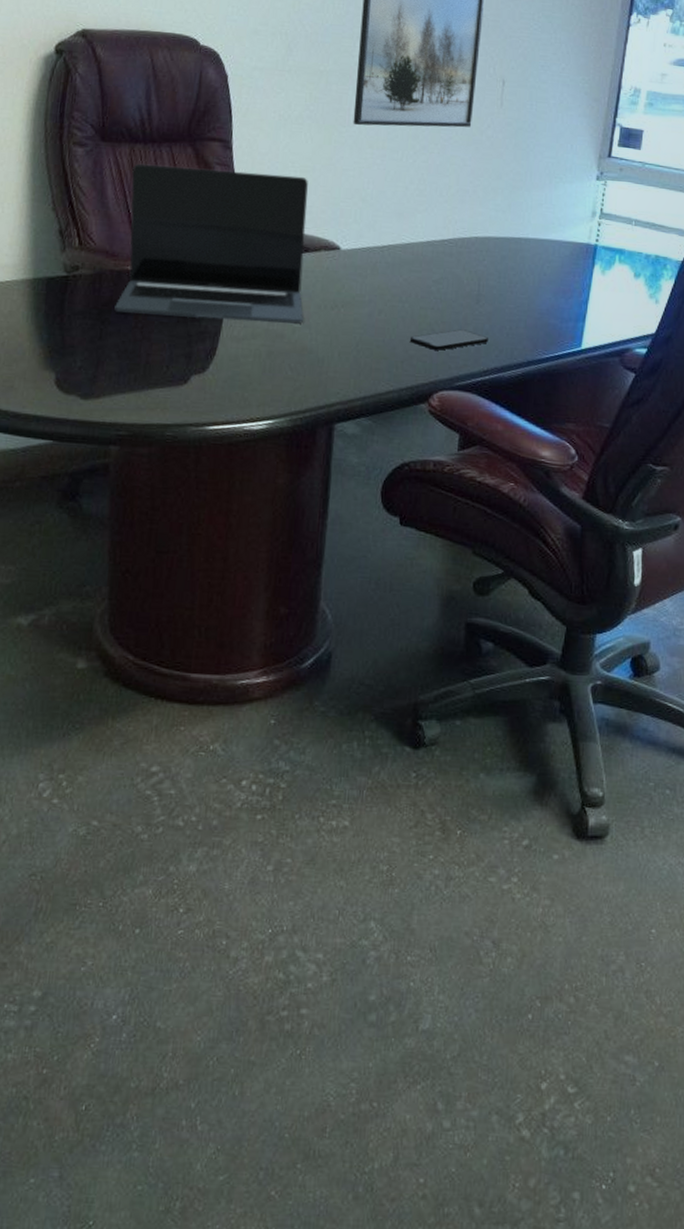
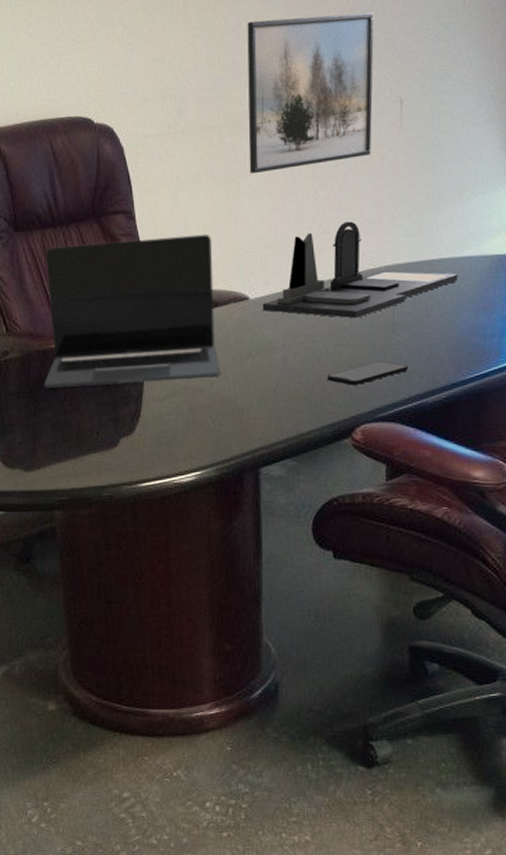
desk organizer: none [352,187,542,284] -> present [262,221,458,319]

